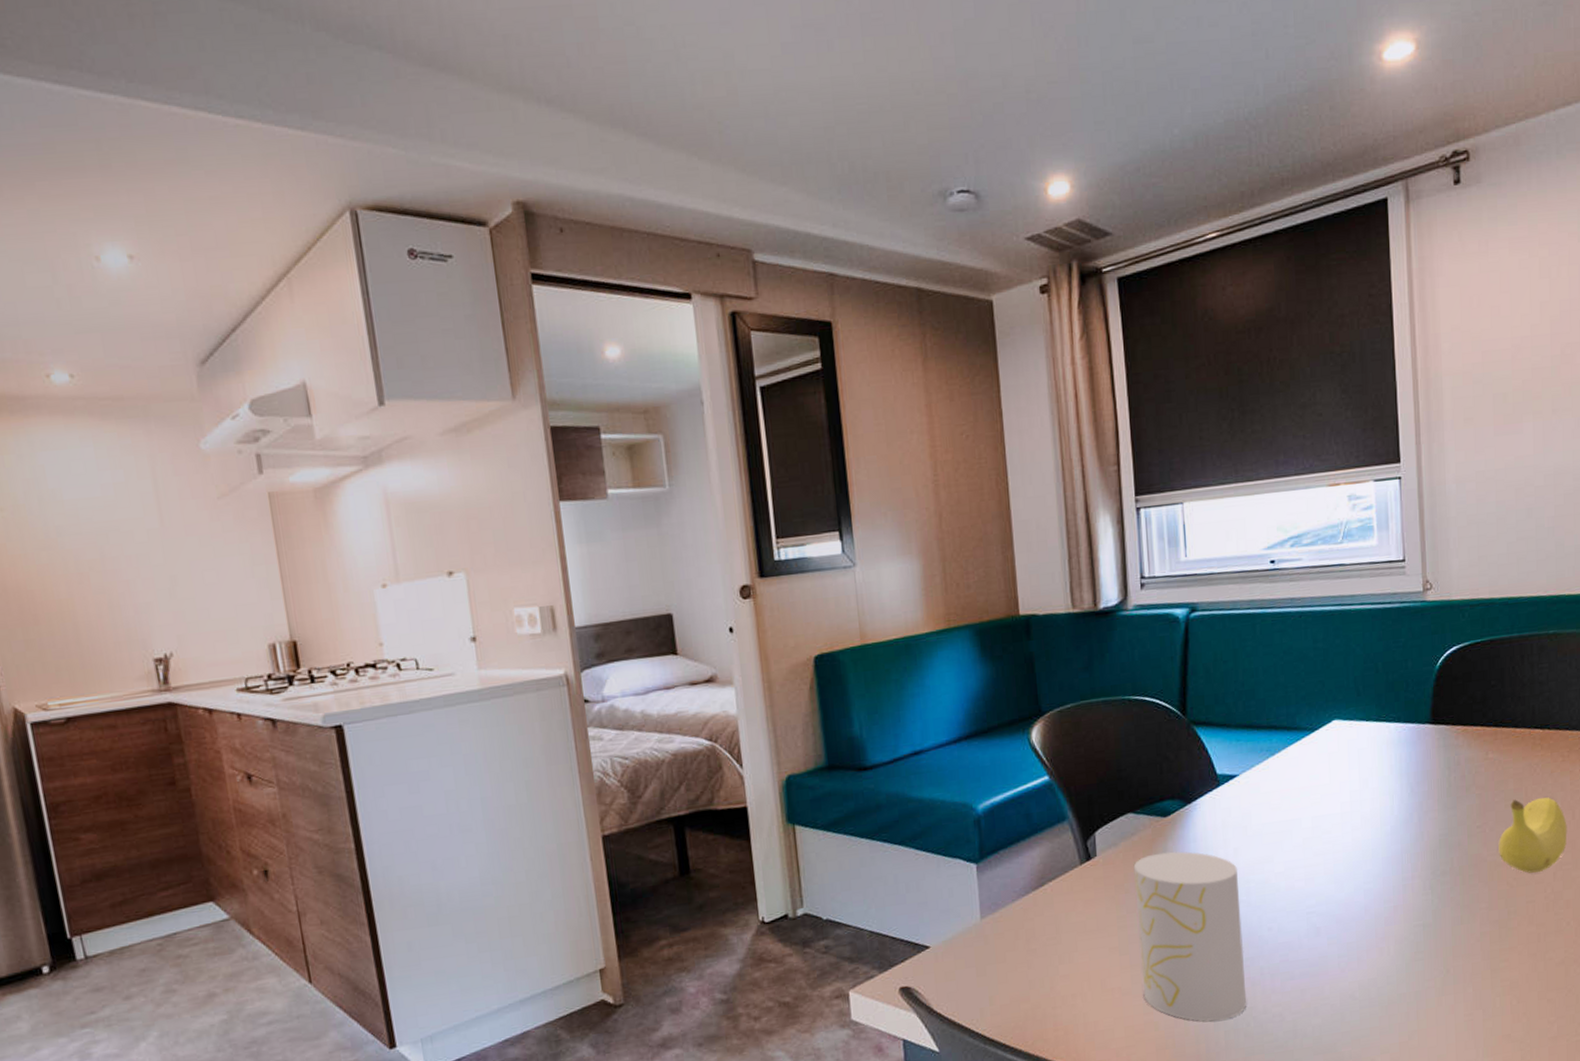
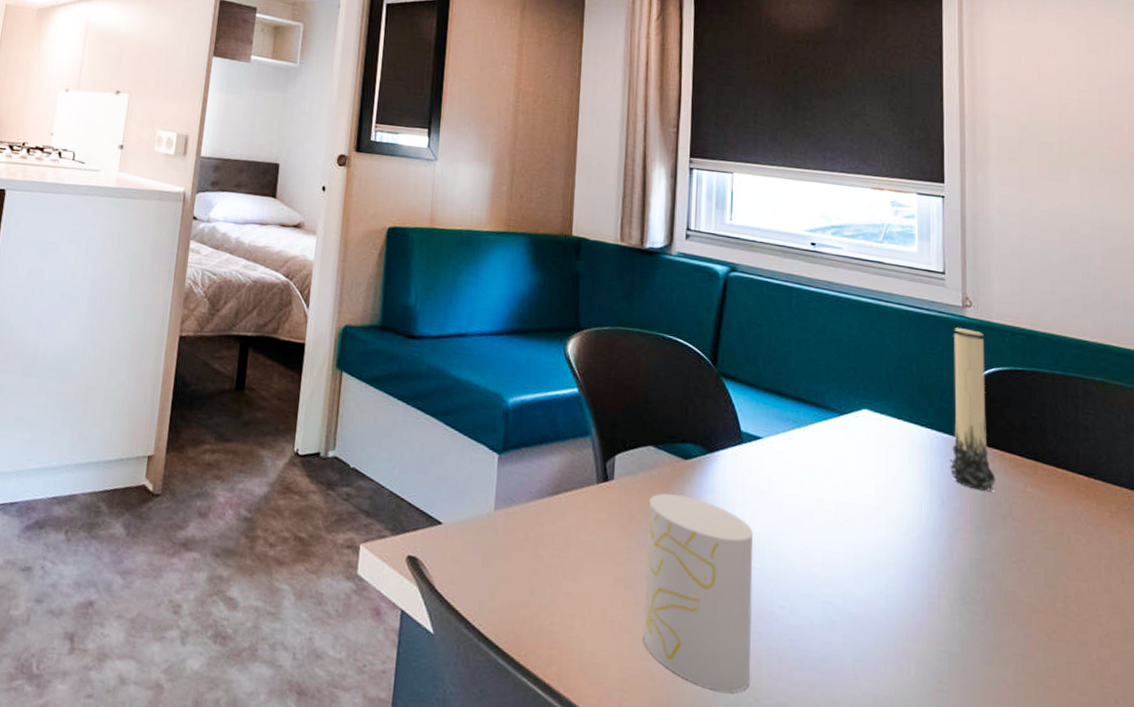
candle: none [1416,613,1460,770] -> present [950,328,996,491]
fruit: present [1498,797,1567,873] -> none [1036,543,1116,633]

